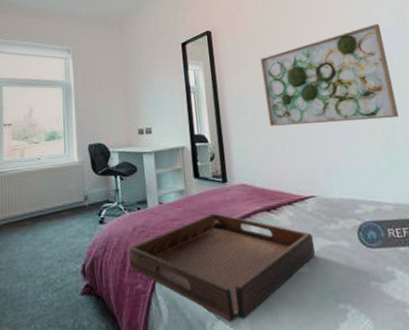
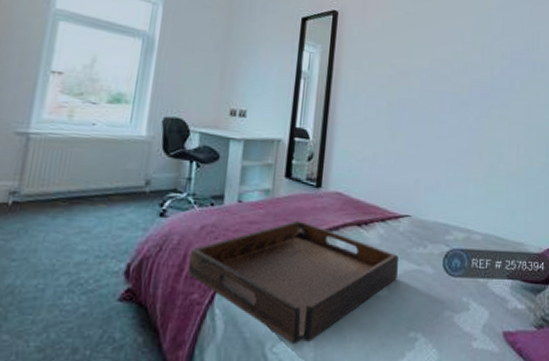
wall art: present [260,24,399,126] -> none [379,44,510,146]

